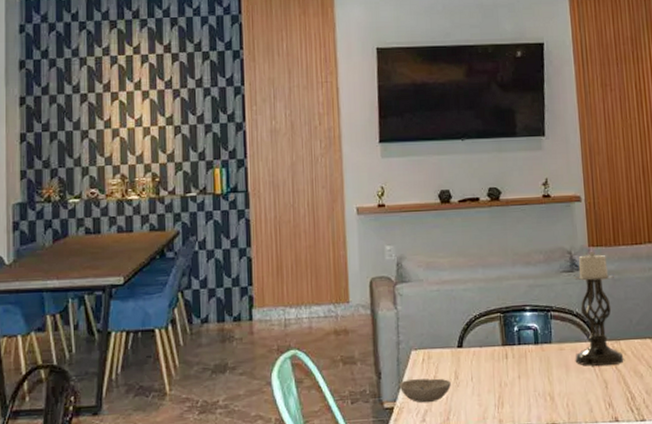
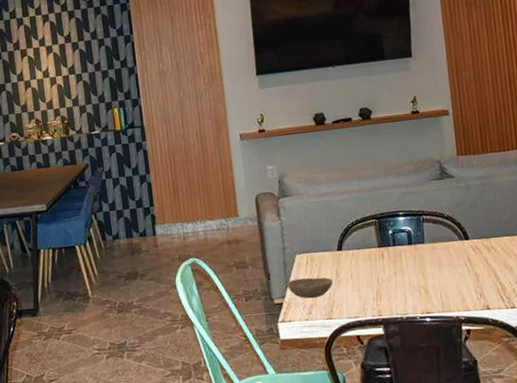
candle holder: present [573,251,624,367] -> none [443,159,494,262]

